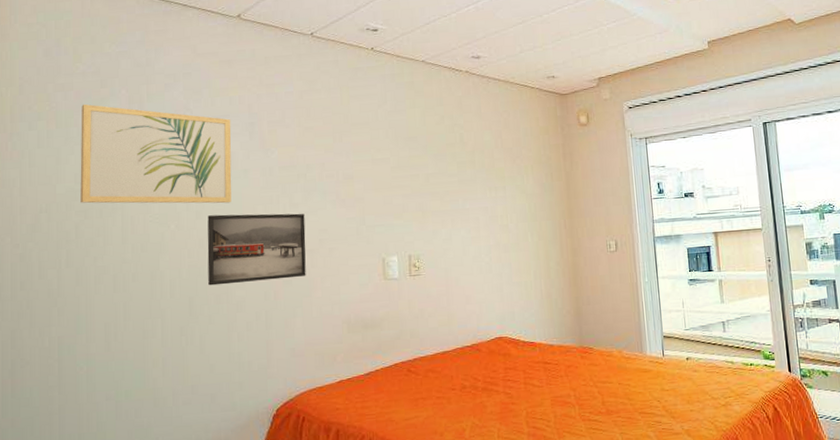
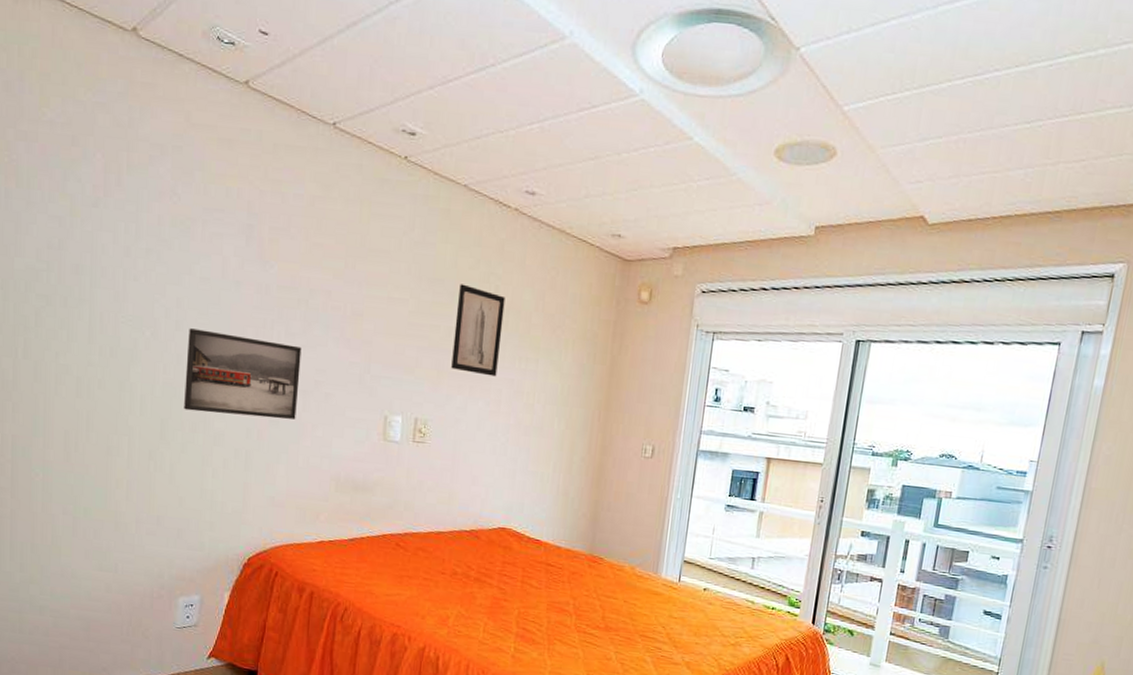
wall art: present [80,104,232,204] -> none [42,162,226,318]
wall art: none [430,137,473,209] -> present [451,284,505,377]

